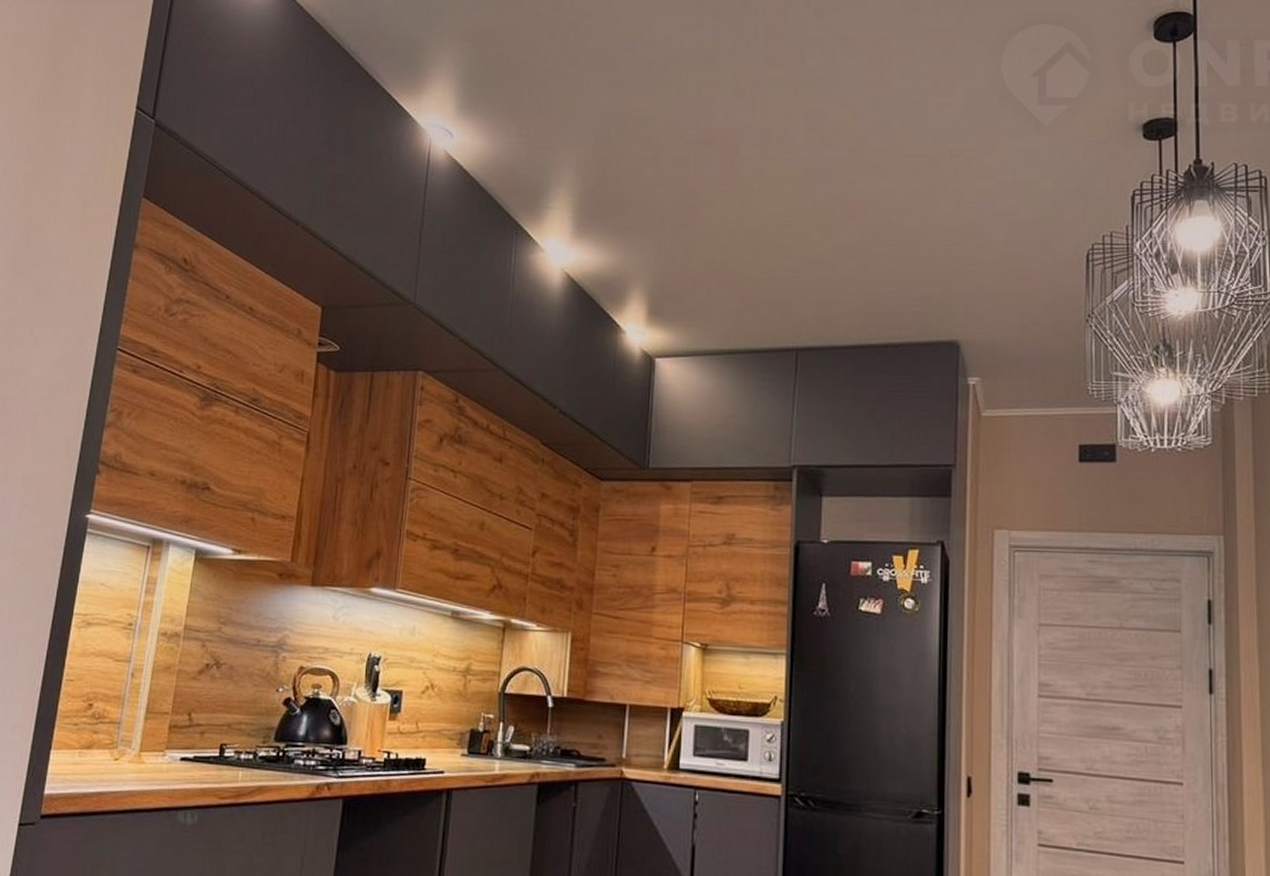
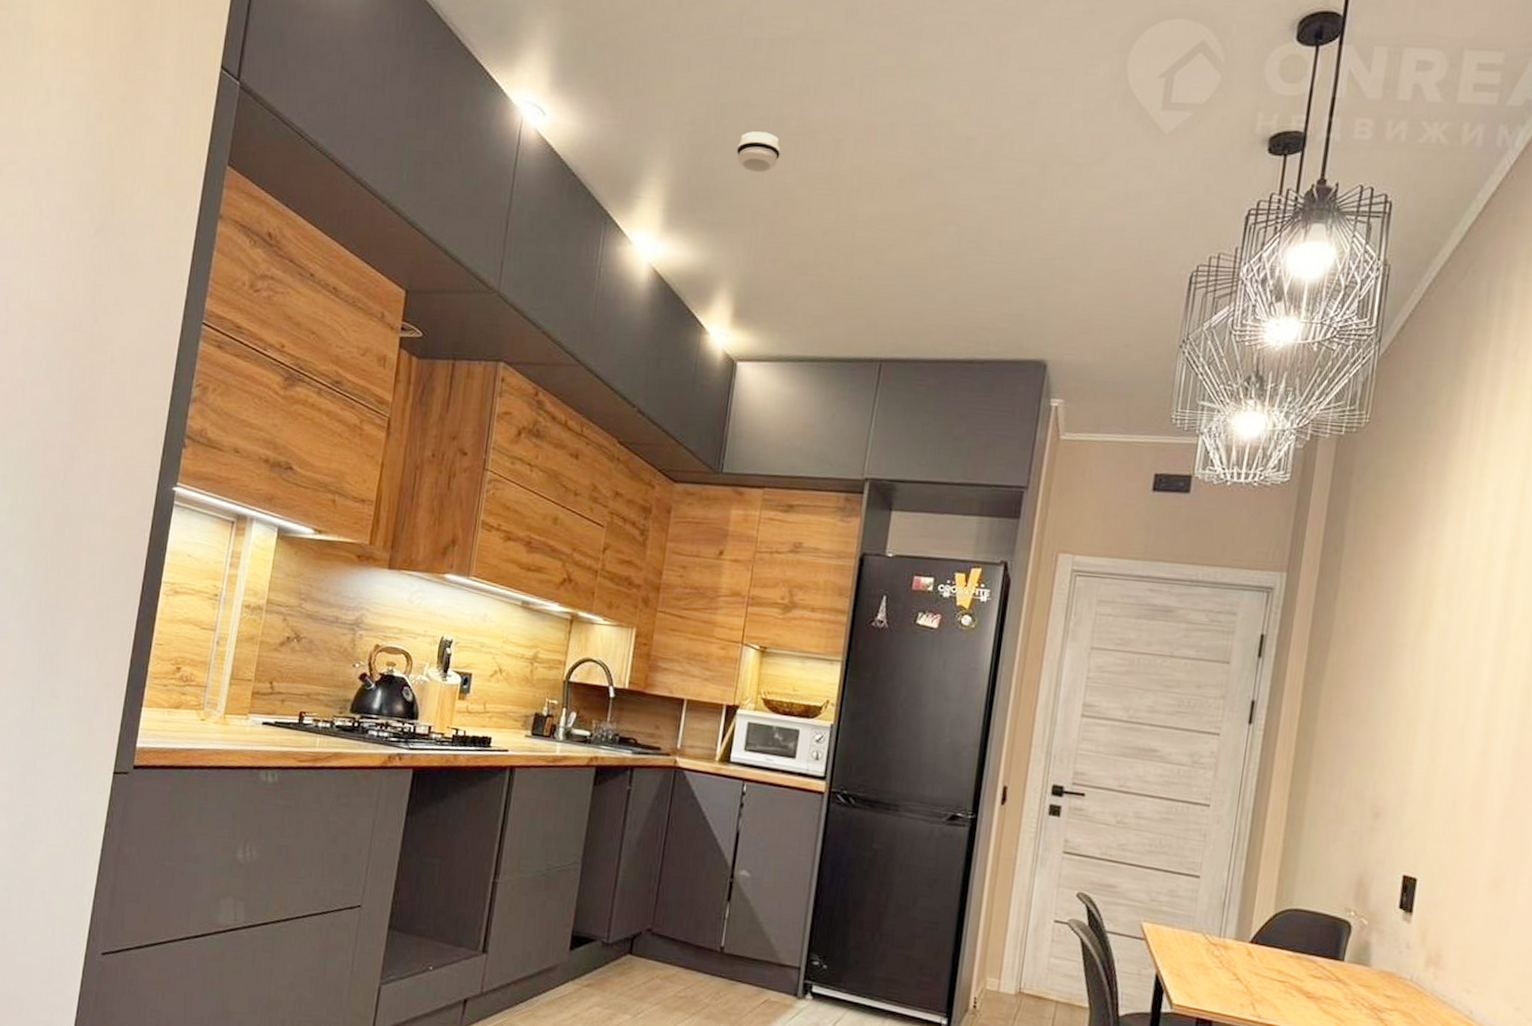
smoke detector: none [639,142,683,179] -> present [736,131,782,173]

